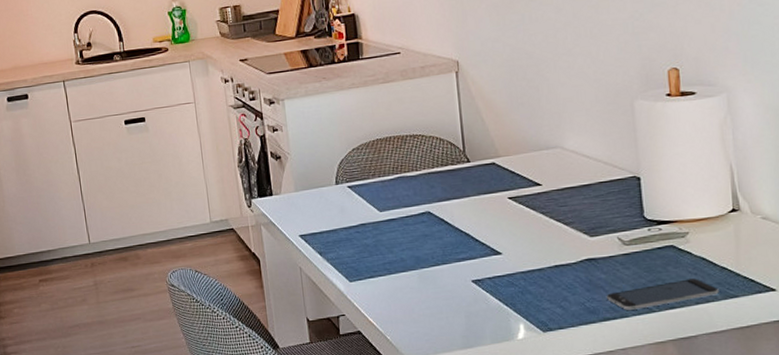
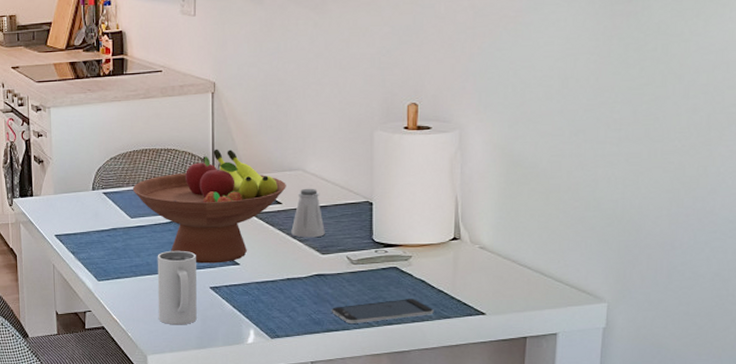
fruit bowl: none [378,131,545,256] -> present [132,149,286,264]
mug: none [411,243,461,325] -> present [157,250,197,325]
saltshaker: none [554,166,592,221] -> present [291,188,325,238]

